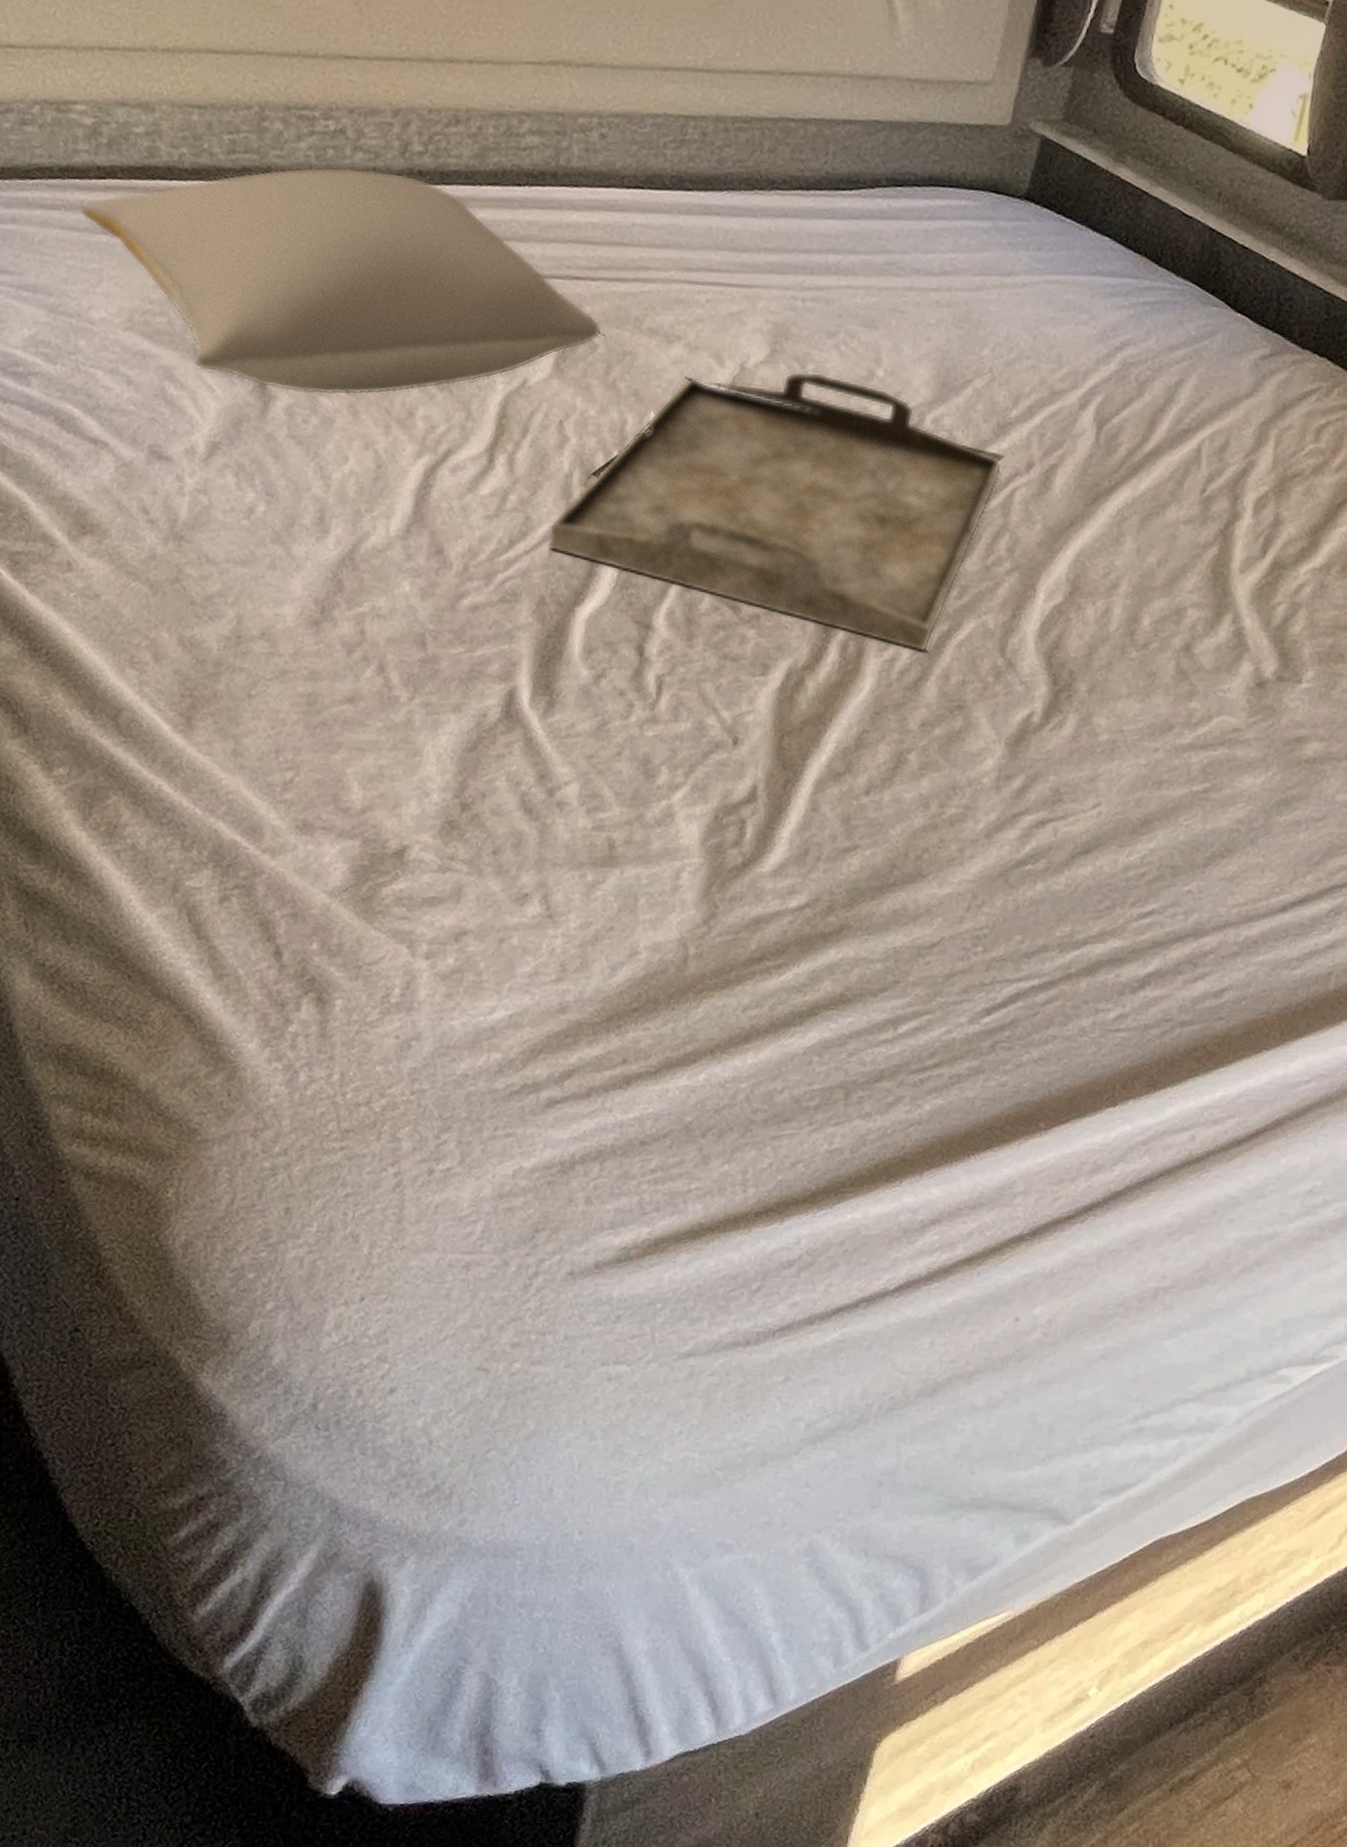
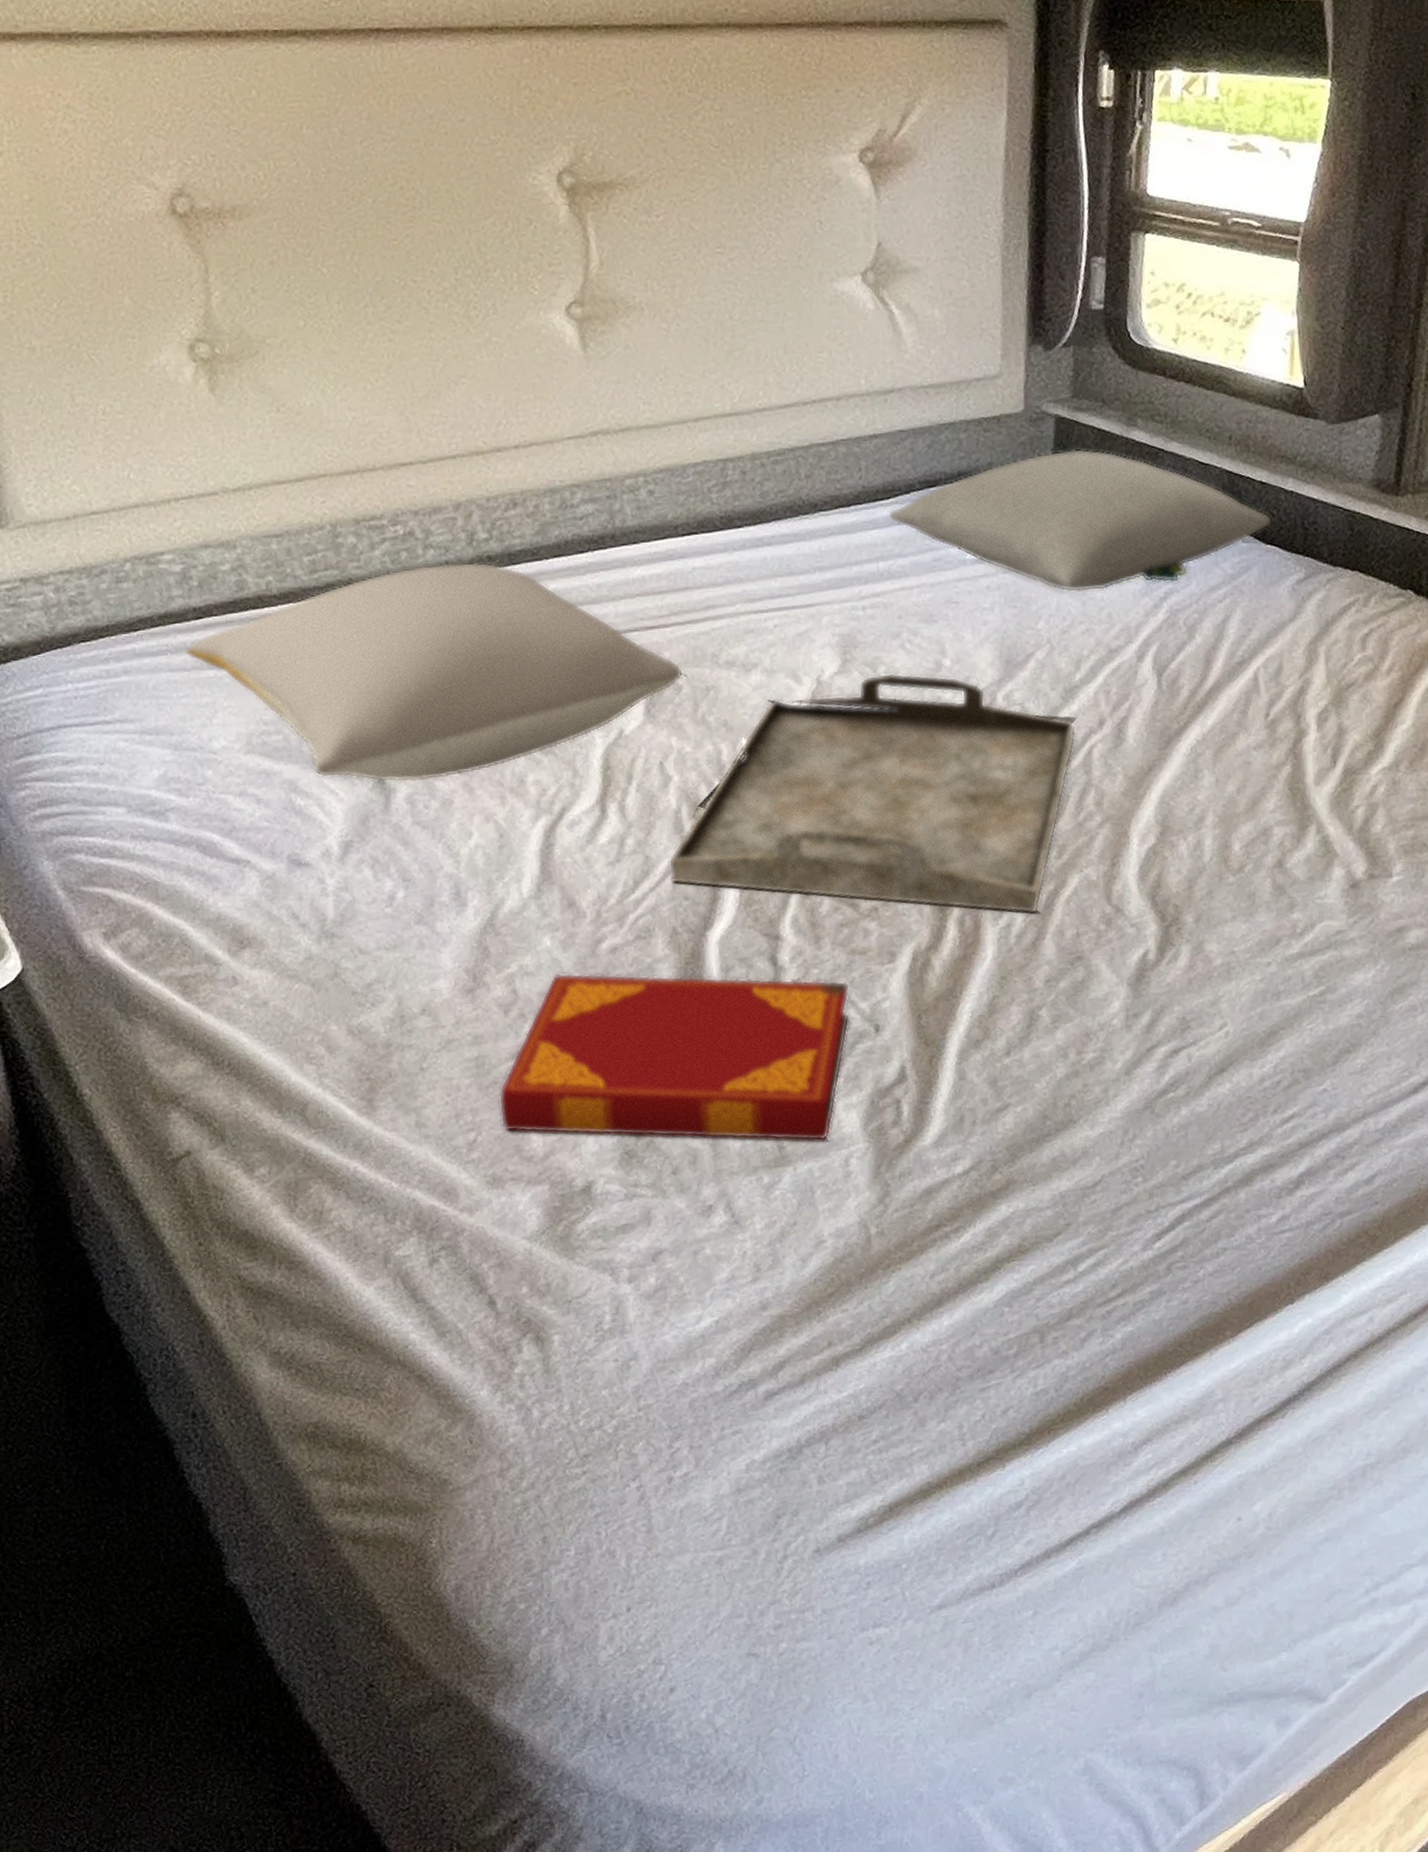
hardback book: none [322,622,715,849] -> present [498,973,850,1142]
pillow: none [847,173,1247,334] -> present [888,449,1272,593]

